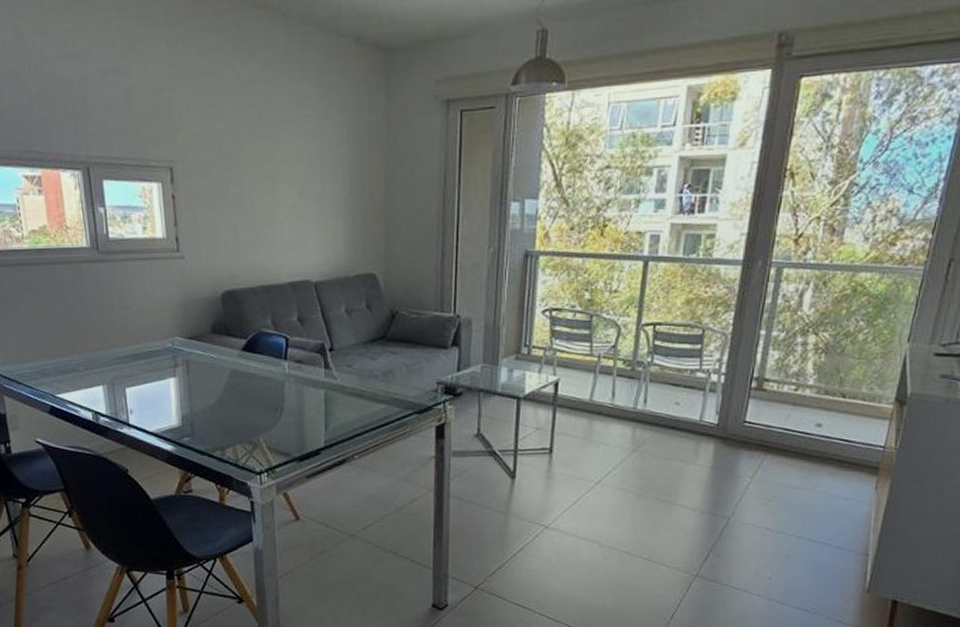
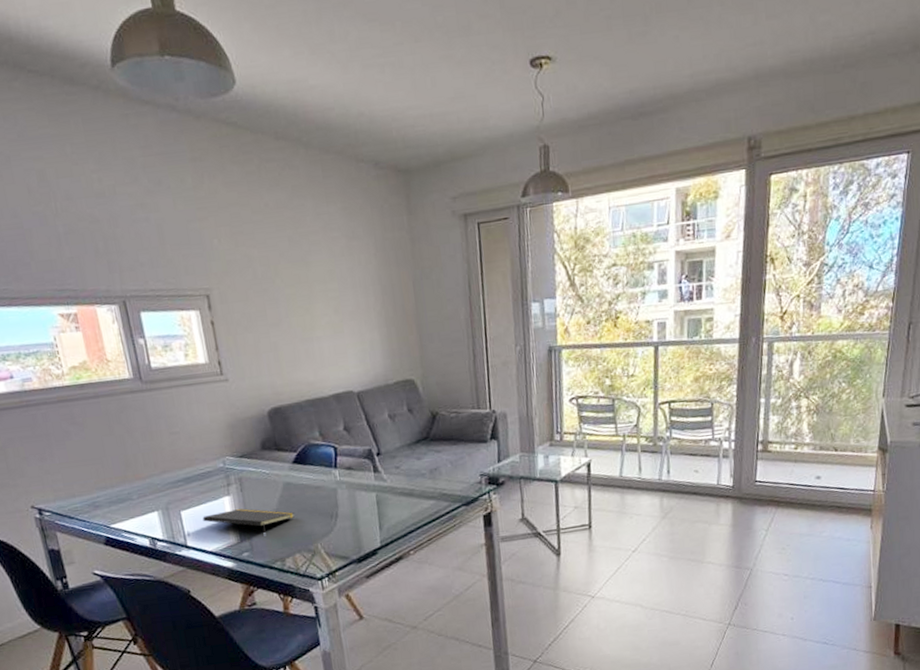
notepad: none [146,392,240,419] -> present [202,508,295,533]

